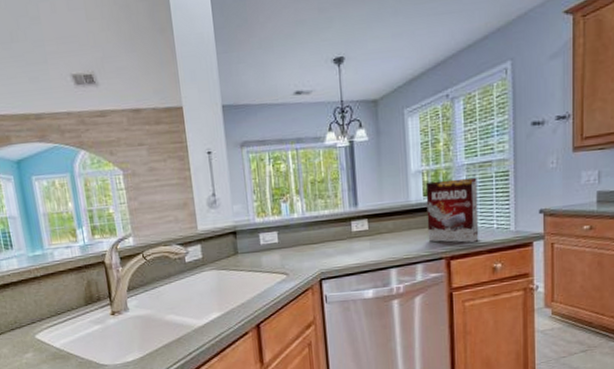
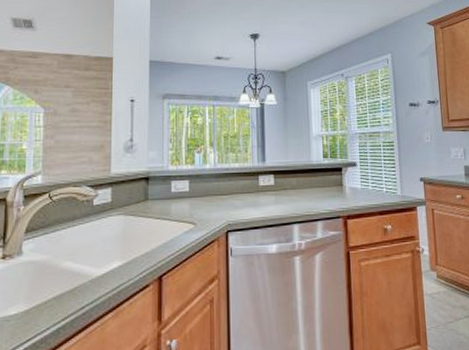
cereal box: present [425,178,479,243] -> none [325,145,371,203]

